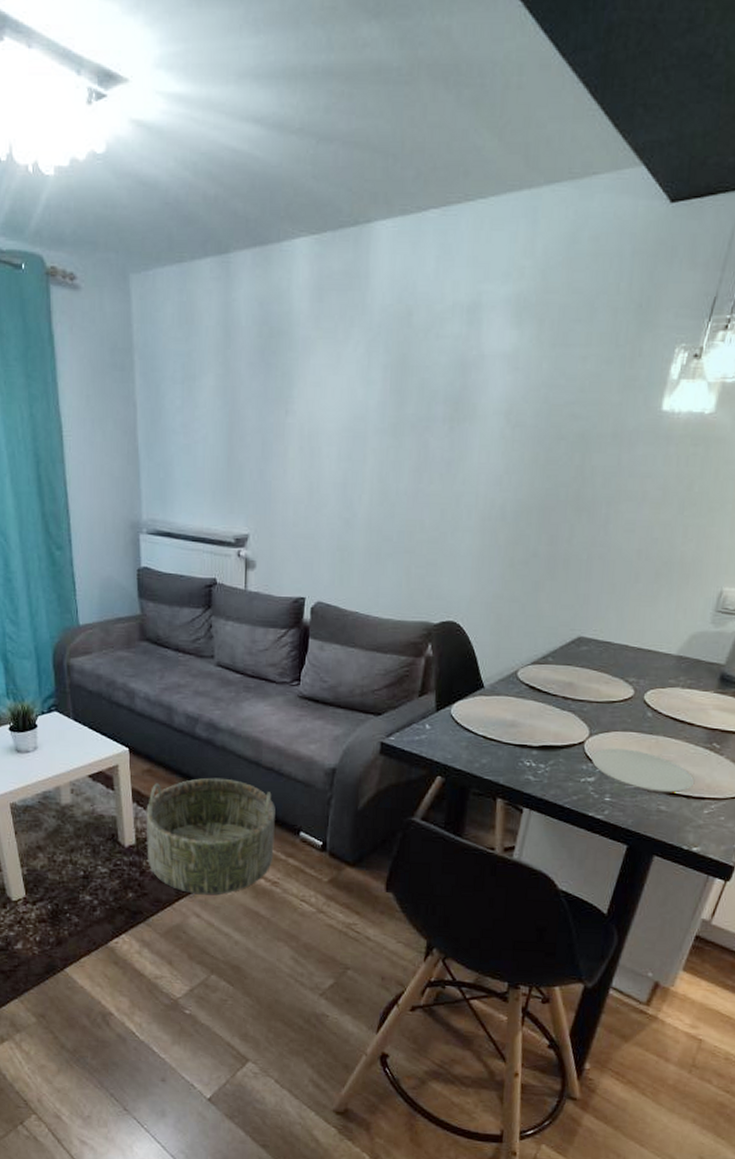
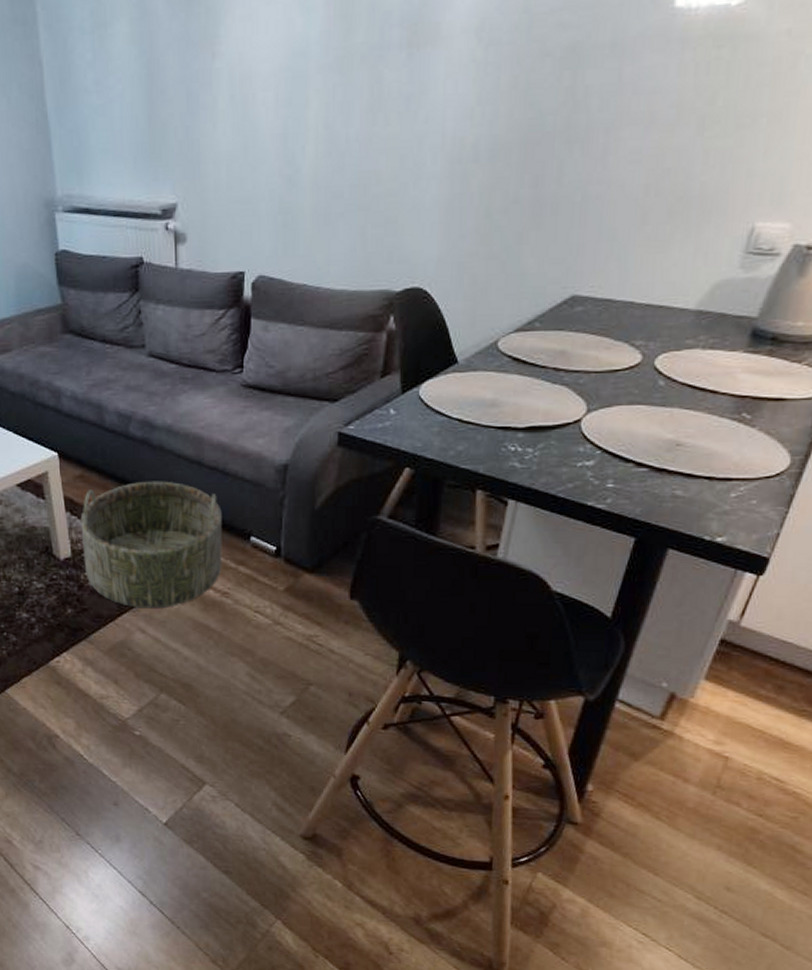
plate: present [592,748,695,793] -> none [590,425,719,475]

